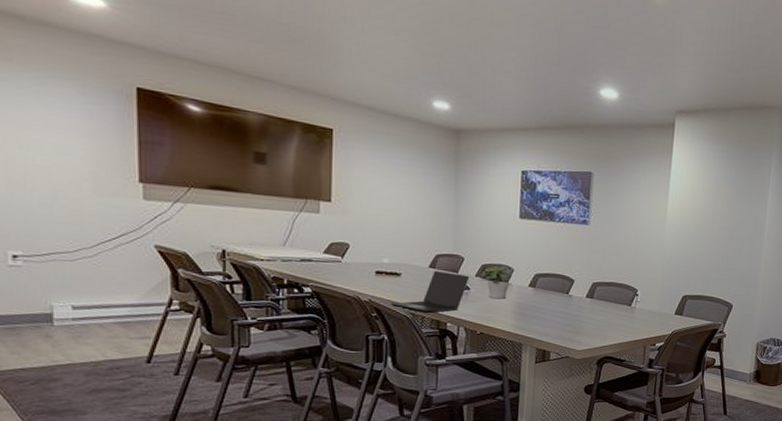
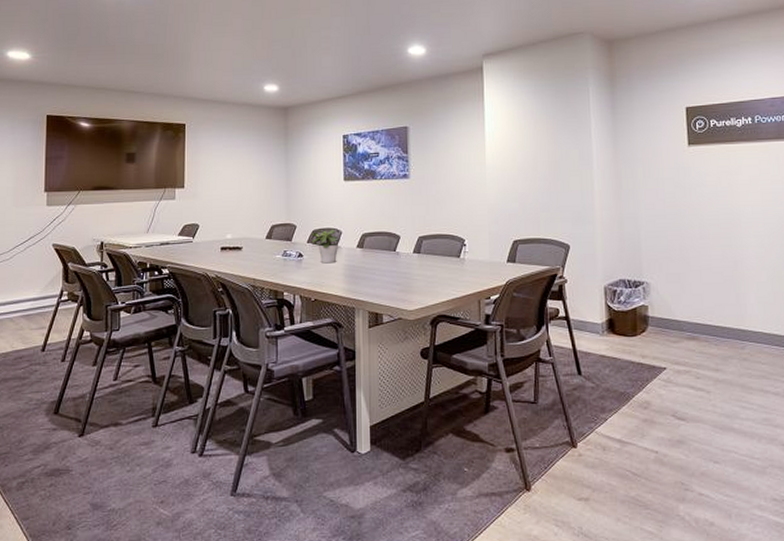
laptop: present [391,271,470,313] -> none [234,241,302,284]

